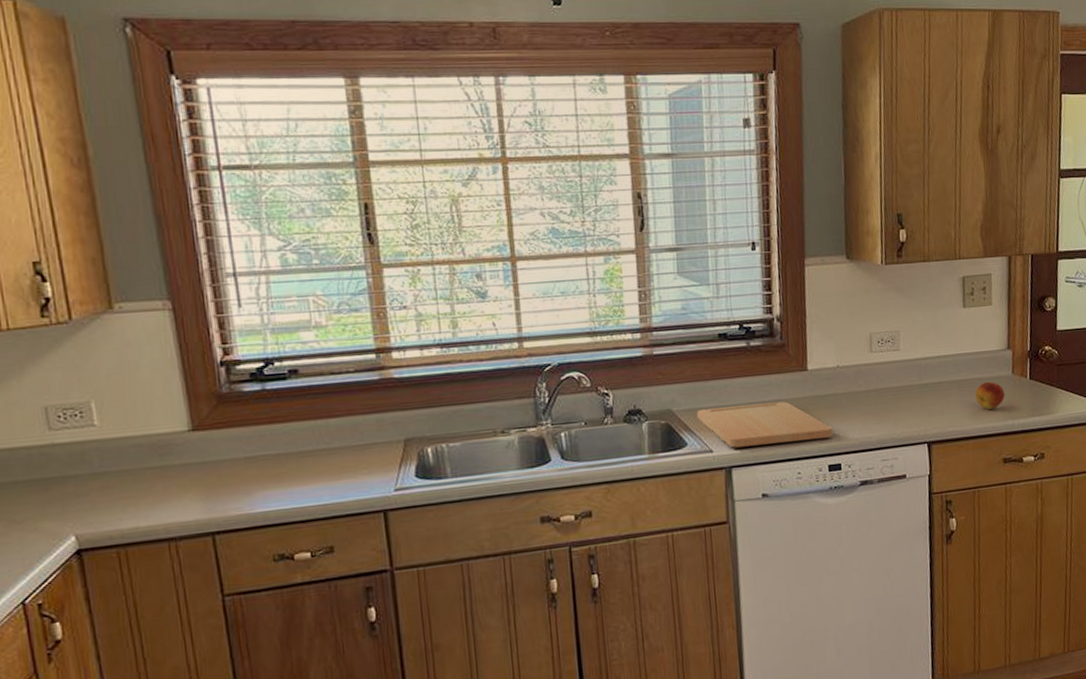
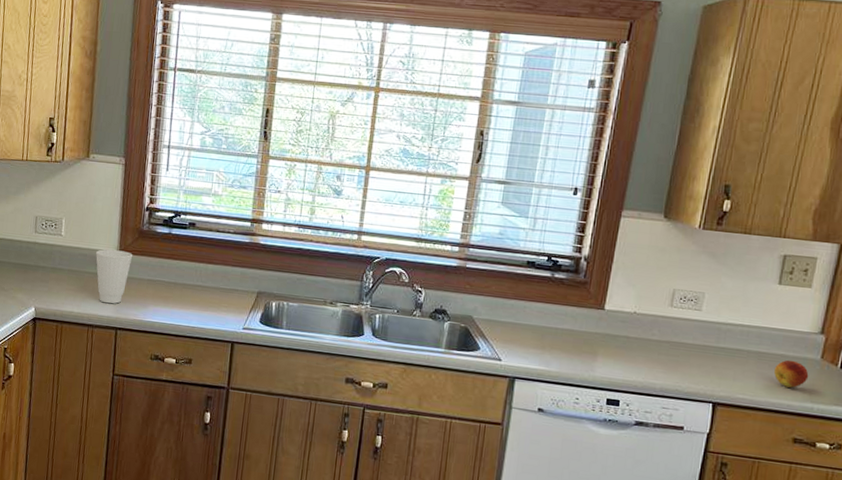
cup: none [155,426,215,504] -> present [95,249,133,304]
cutting board: present [696,401,833,448] -> none [493,322,618,374]

